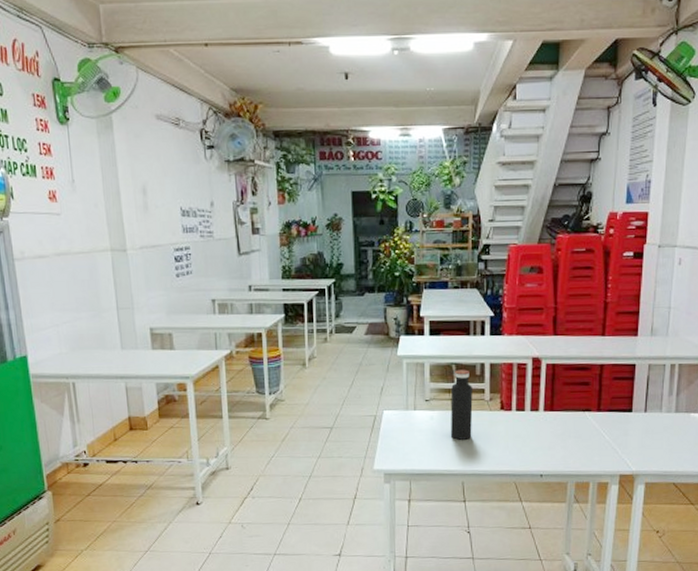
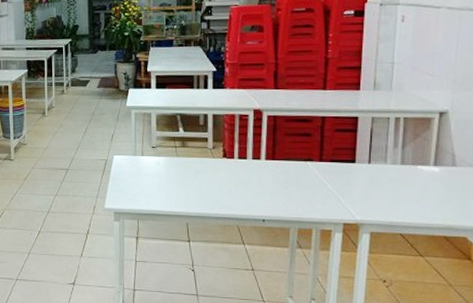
water bottle: present [450,370,473,440] -> none [175,120,197,184]

